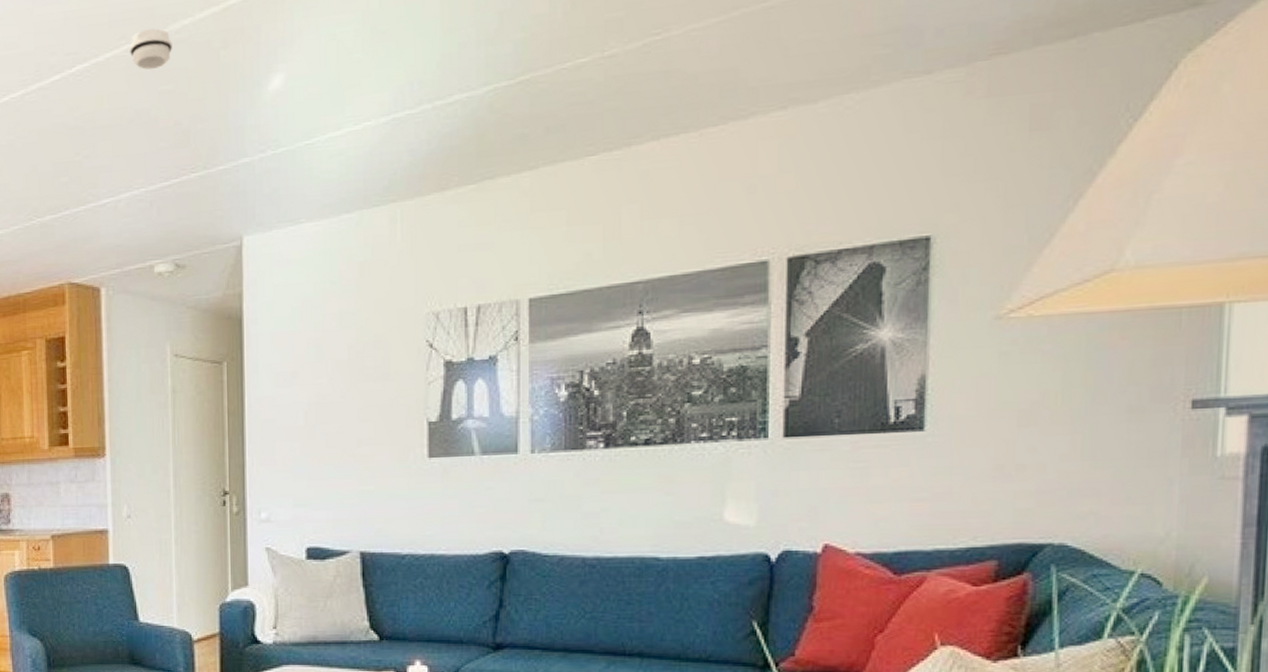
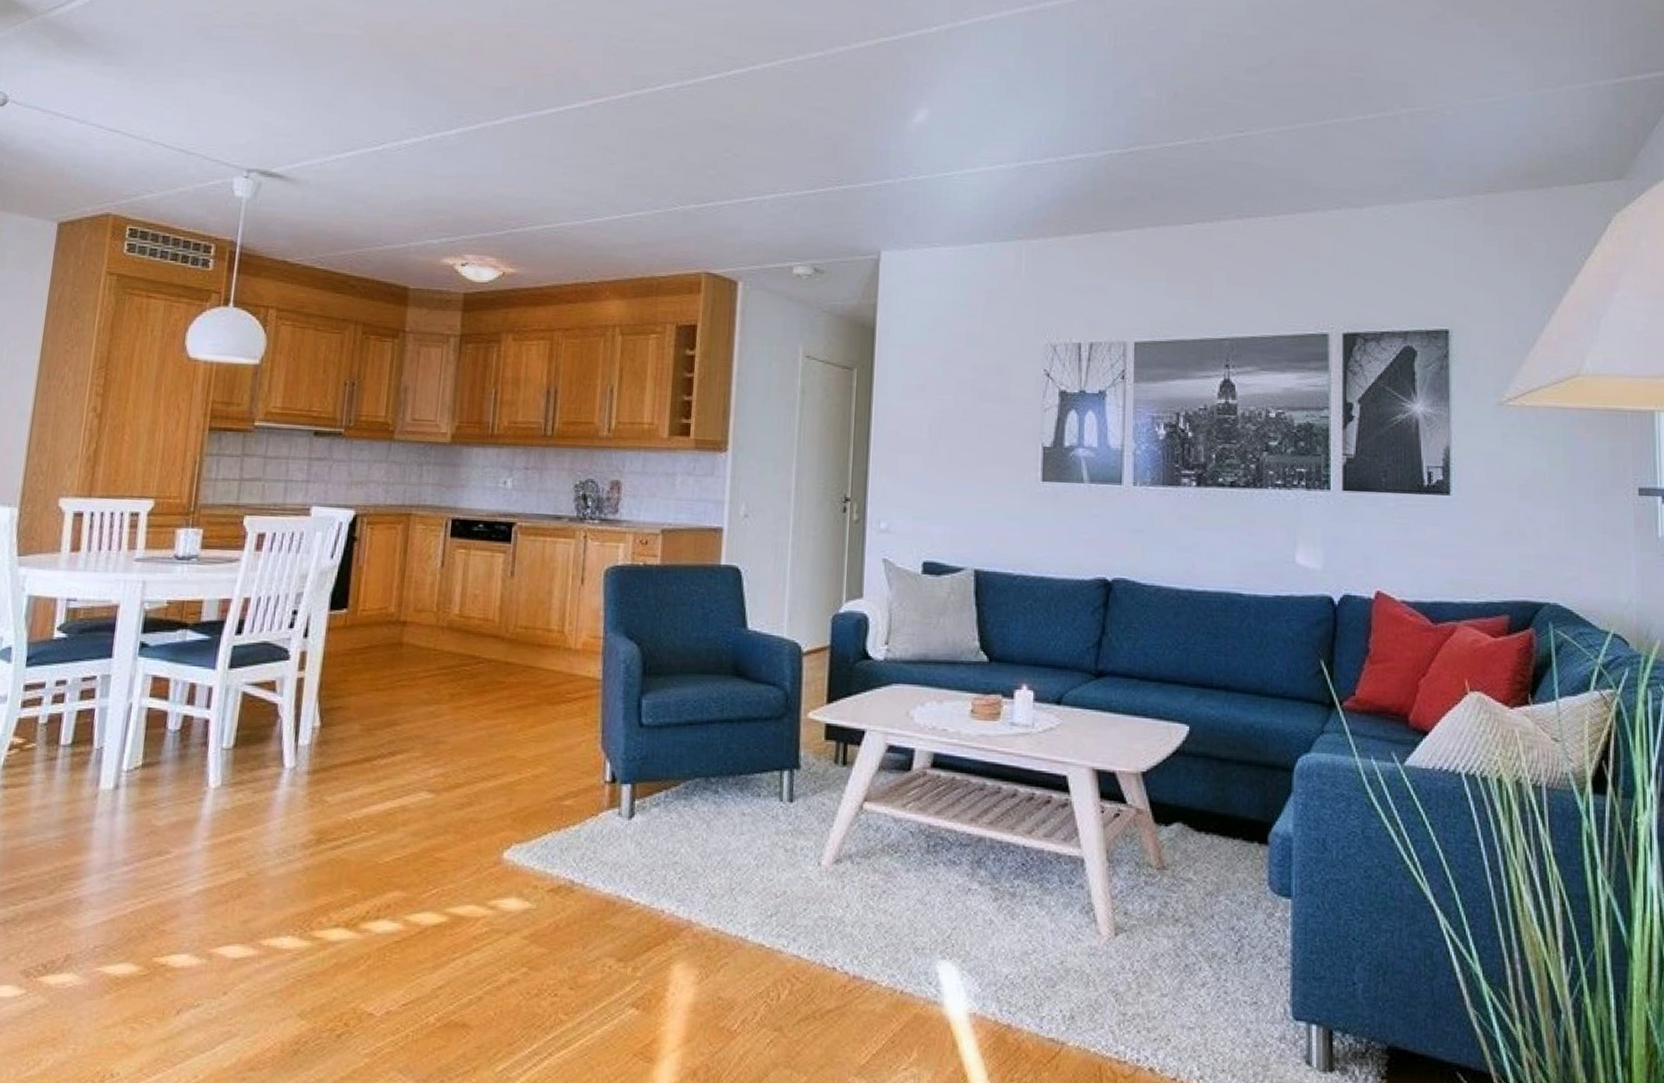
smoke detector: present [130,28,172,70] -> none [786,49,827,85]

